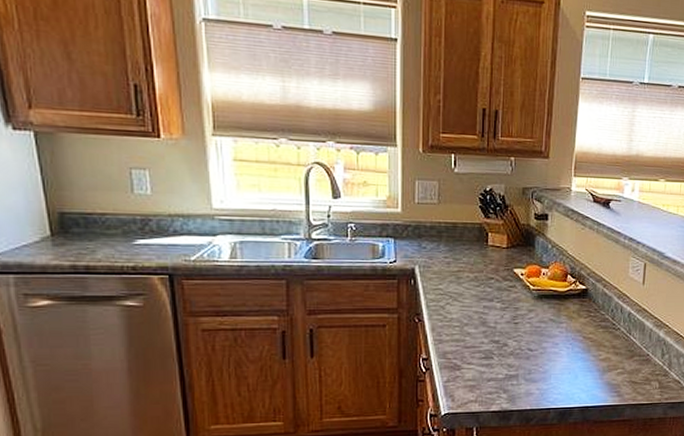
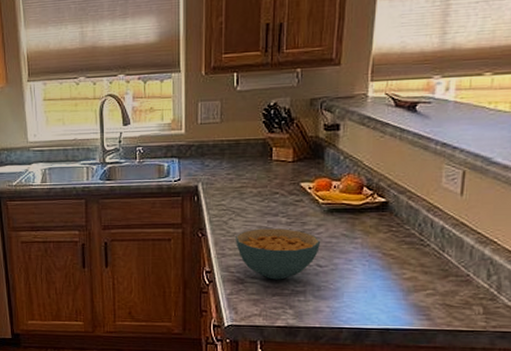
cereal bowl: none [453,314,531,365] -> present [236,228,320,280]

